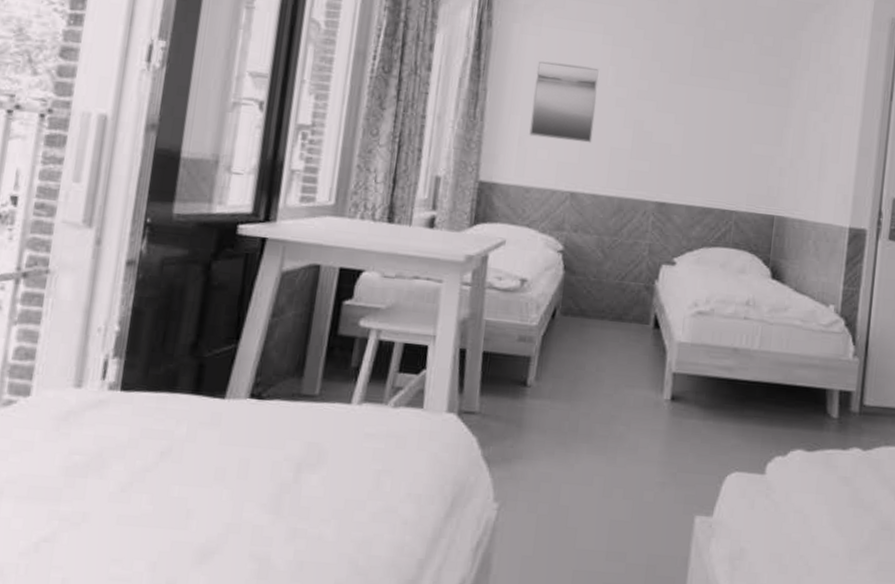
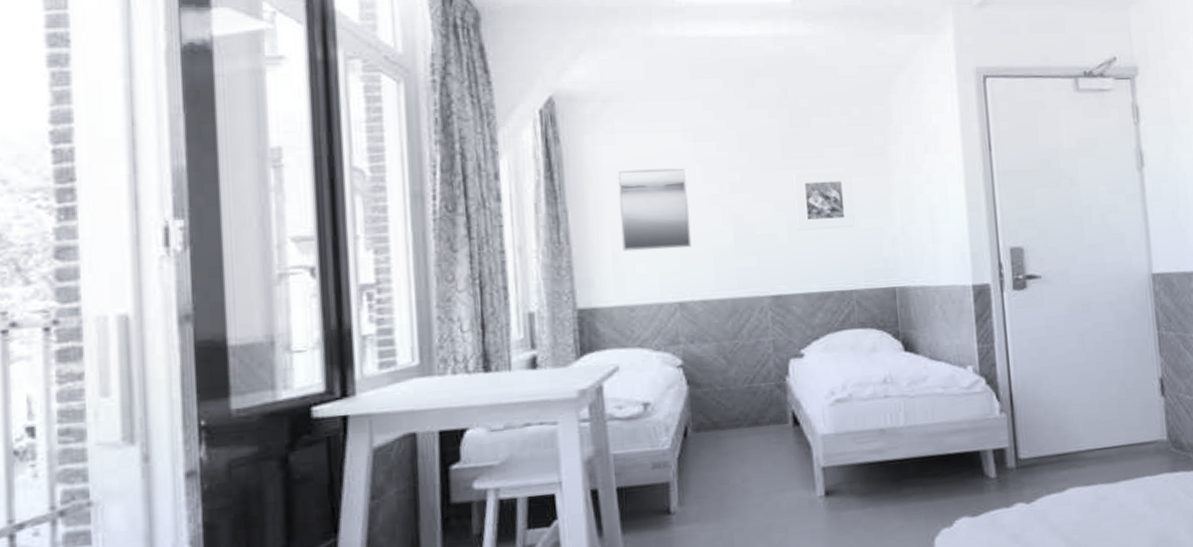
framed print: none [692,91,752,151] -> present [794,171,855,231]

